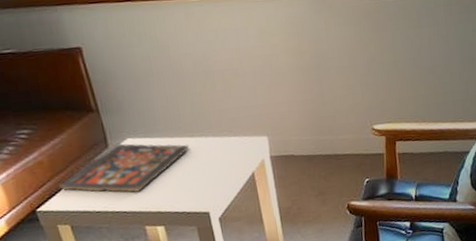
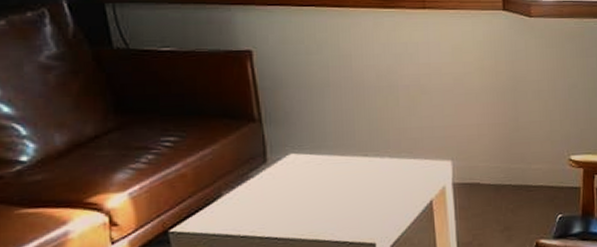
board game: present [59,143,190,193] -> none [201,159,361,216]

